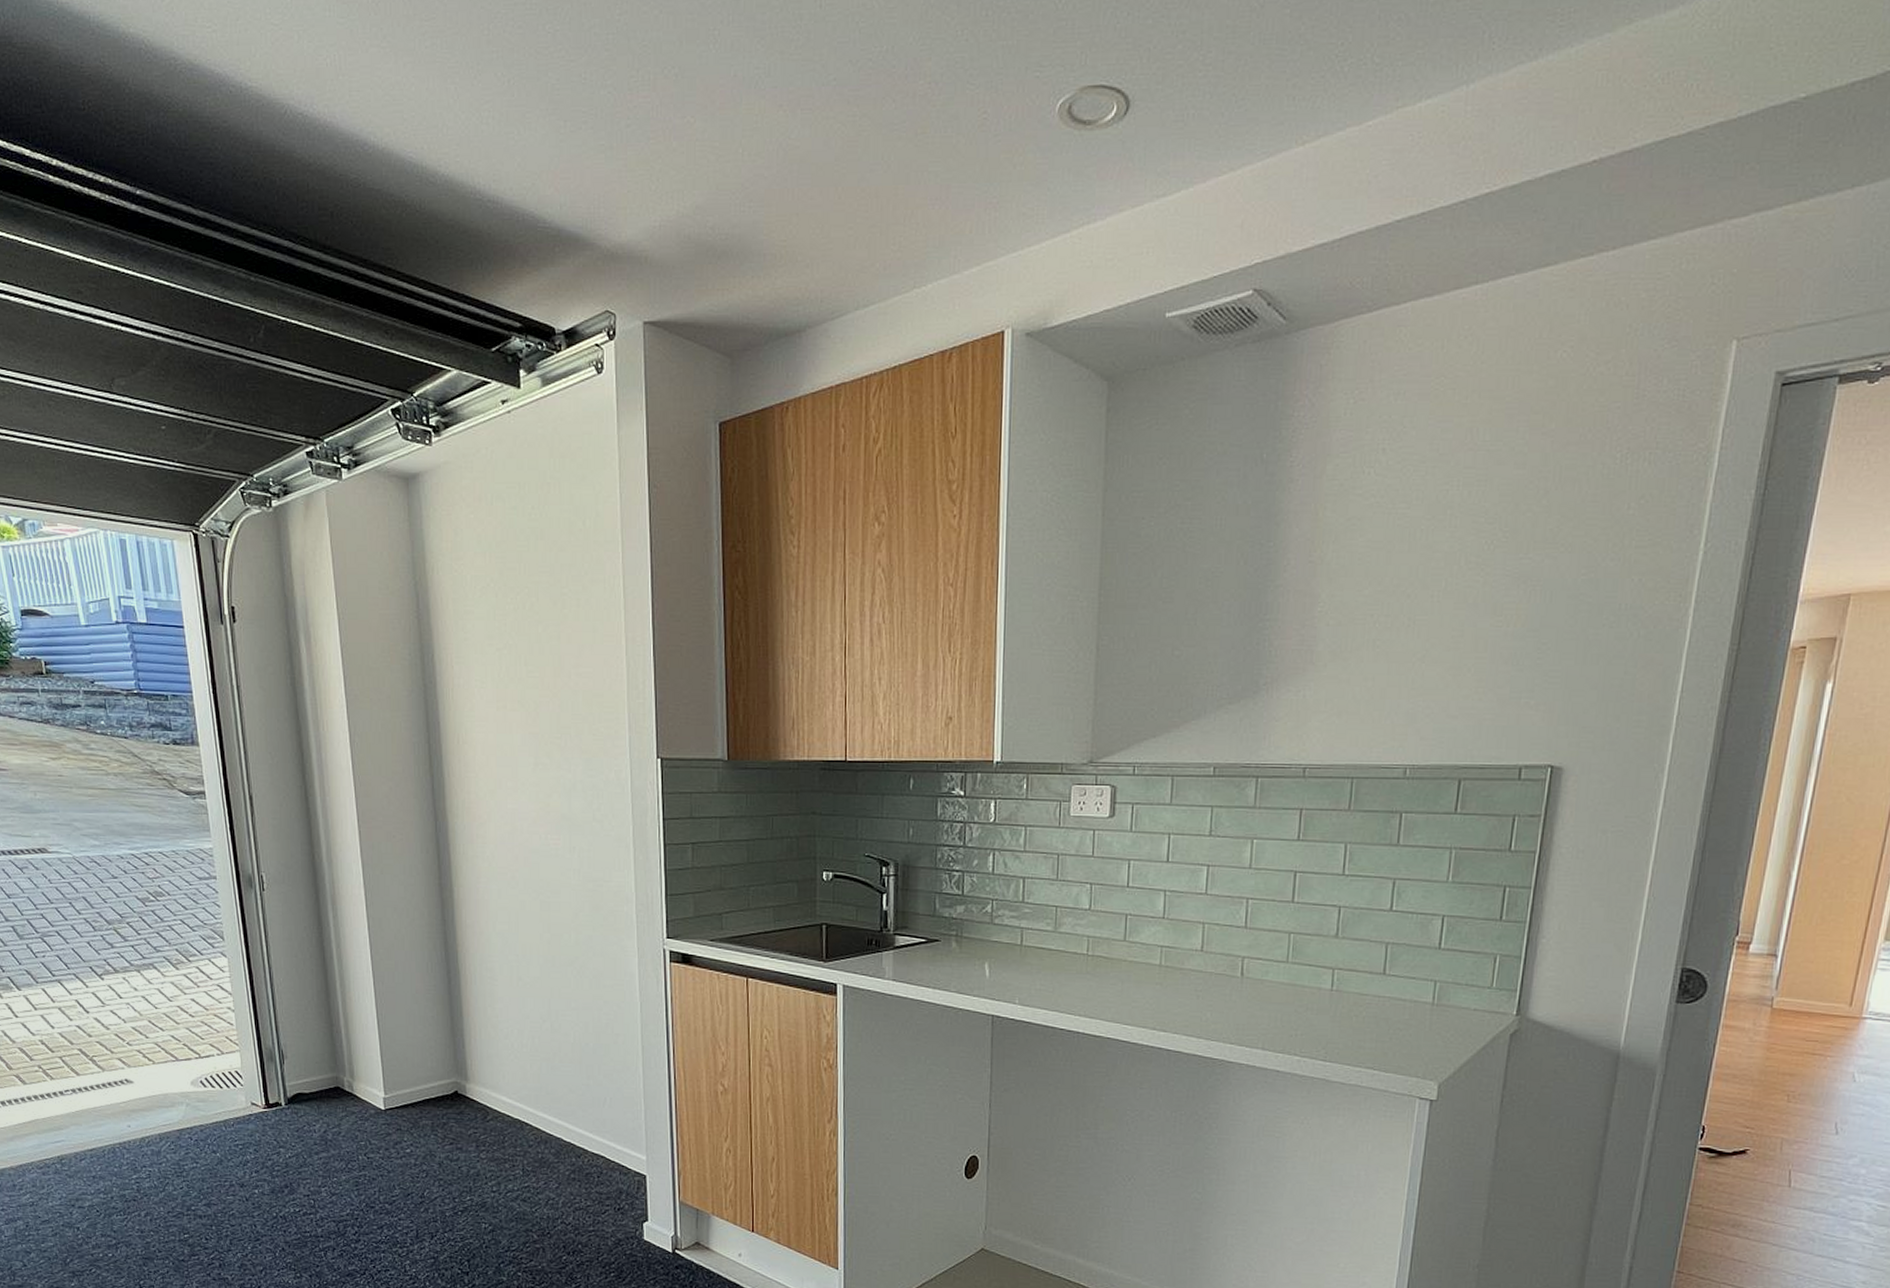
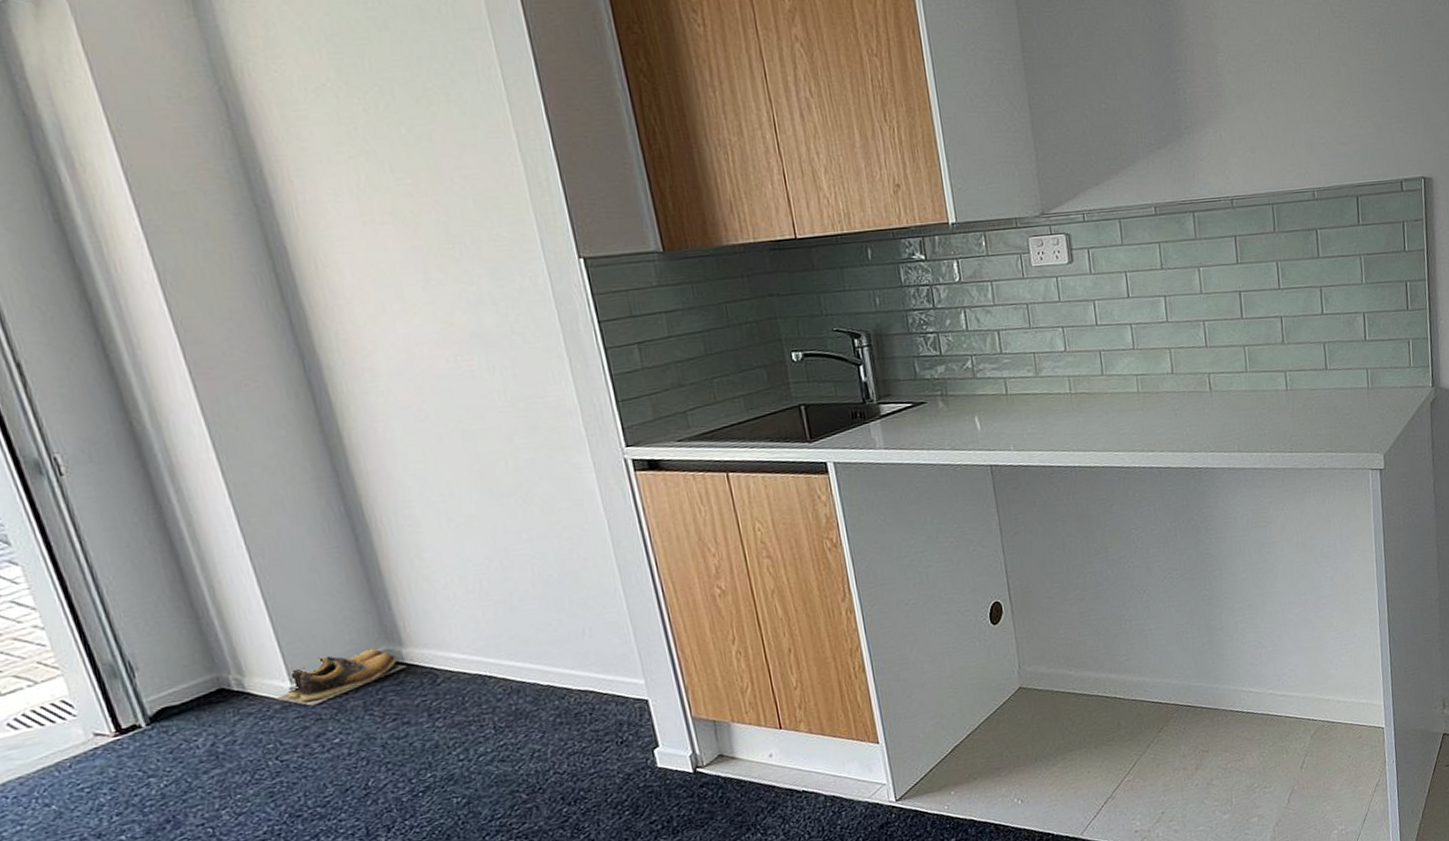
shoes: none [373,1077,467,1117] -> present [276,648,406,706]

